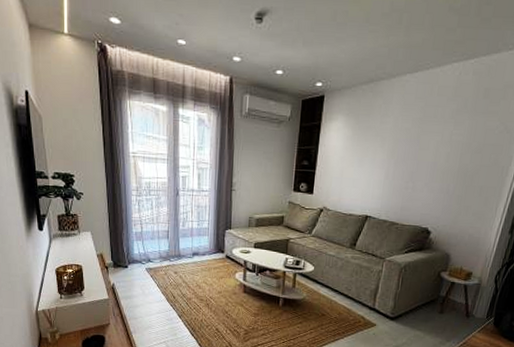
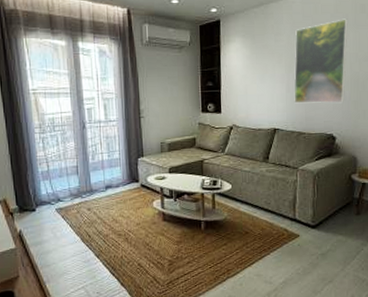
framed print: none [391,103,466,197] -> present [294,19,348,104]

